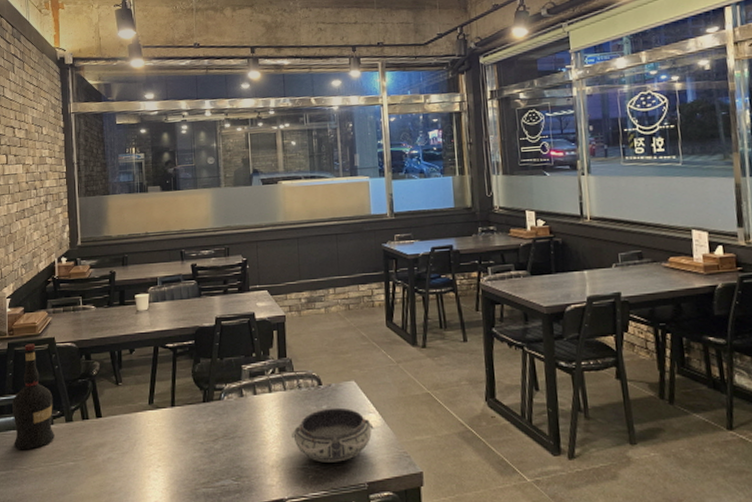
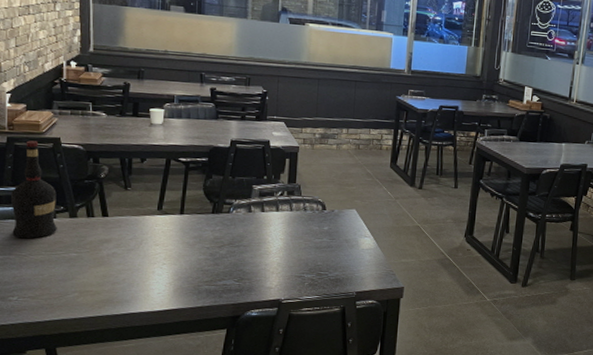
bowl: present [292,407,374,463] -> none [293,229,368,274]

